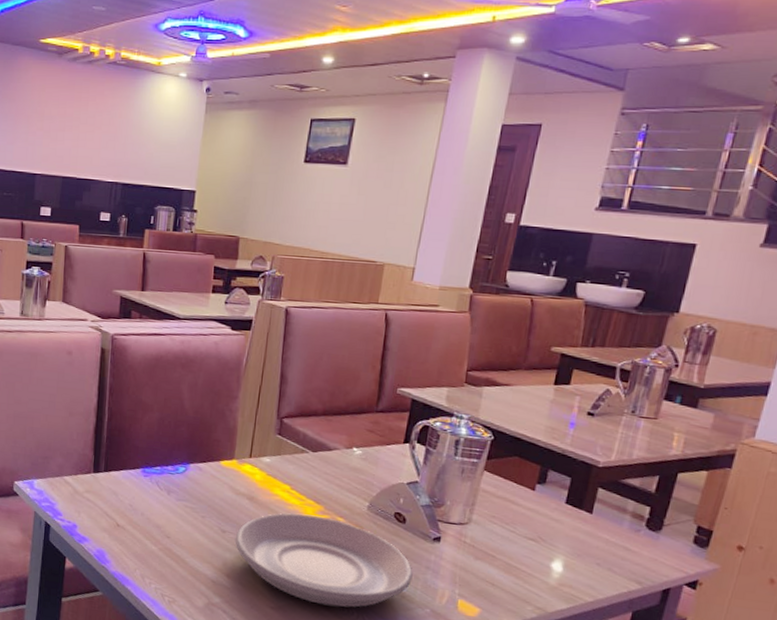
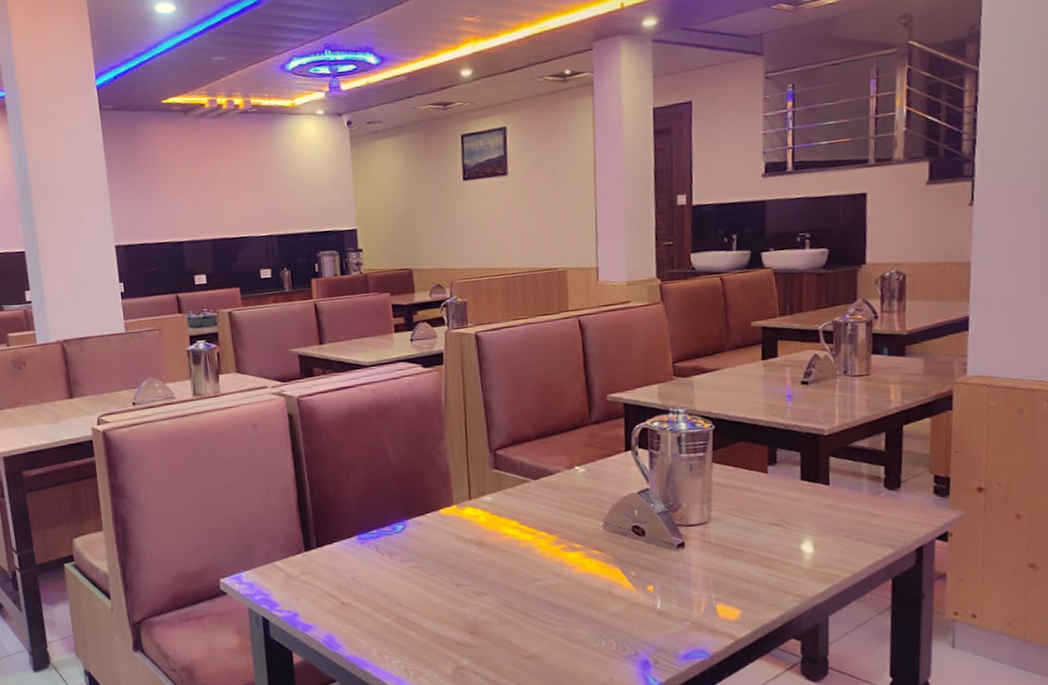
plate: present [235,513,413,608] -> none [471,547,665,643]

